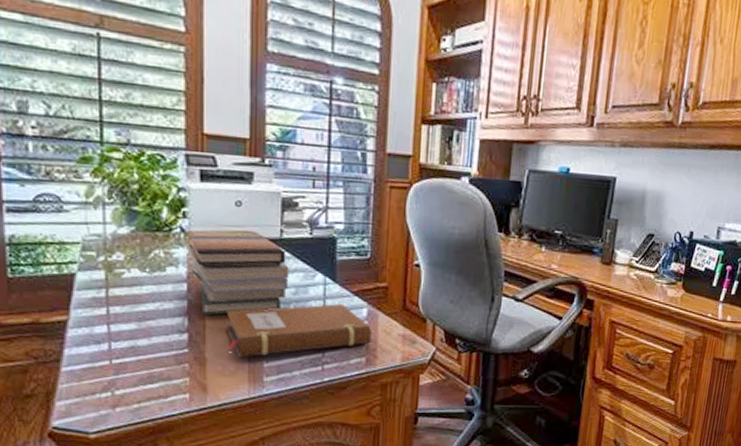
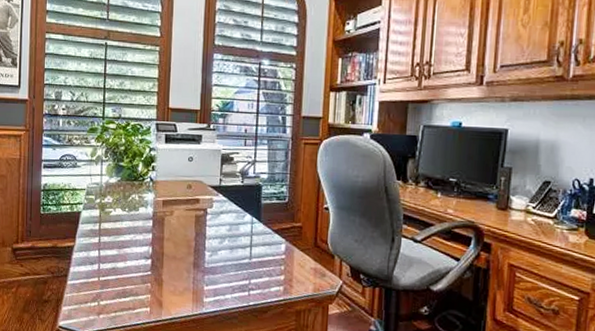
book stack: present [188,235,289,315] -> none [154,183,226,246]
notebook: present [227,303,372,358] -> none [179,239,289,281]

